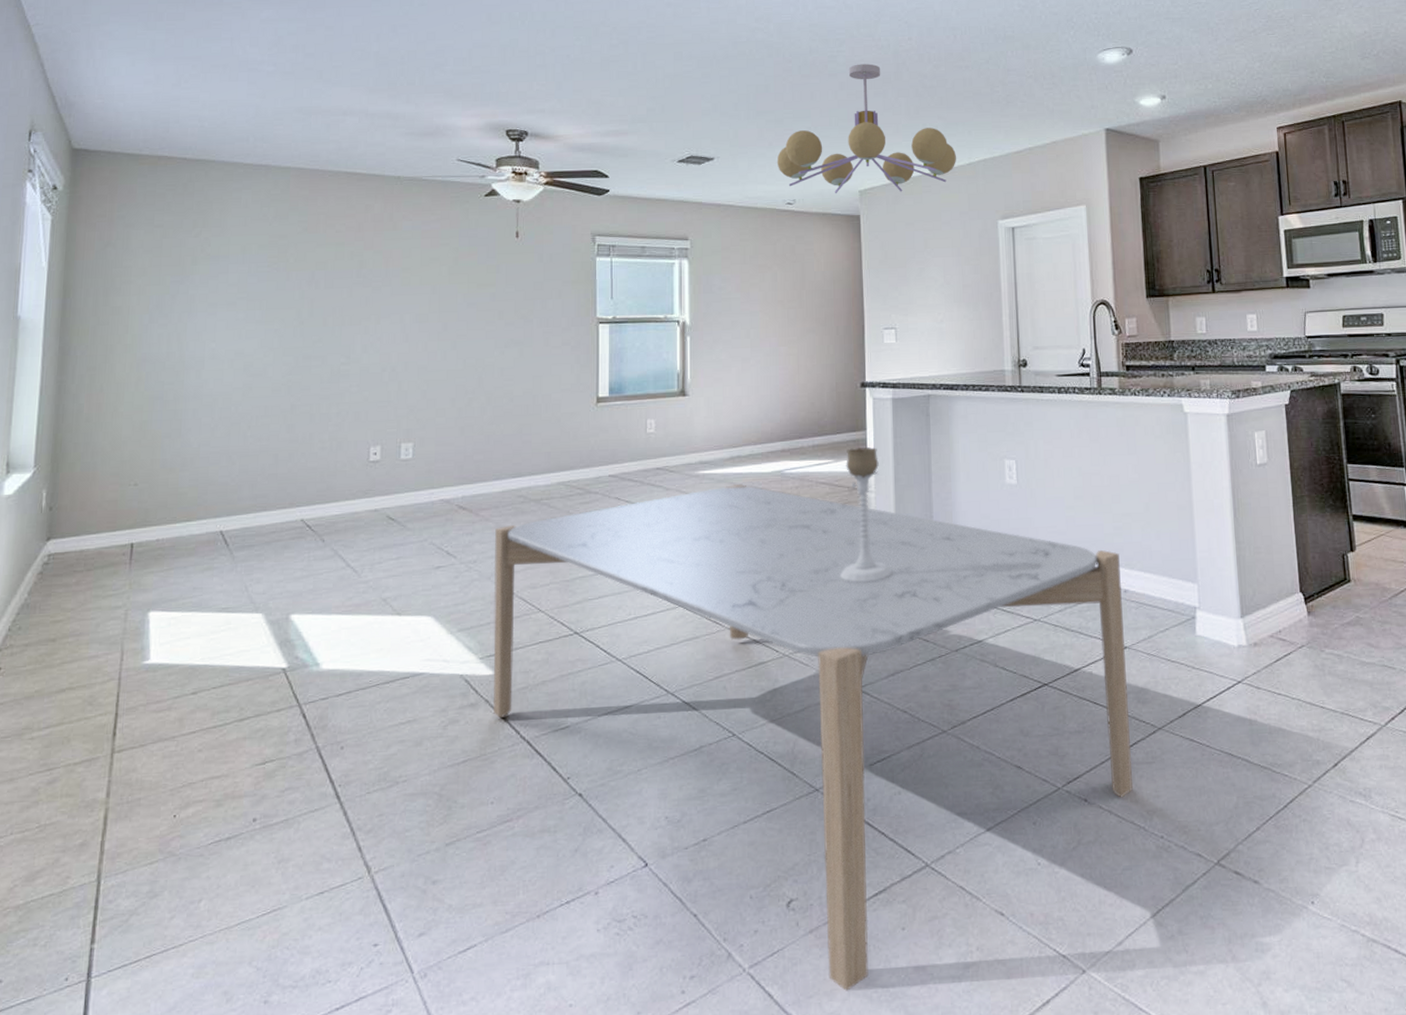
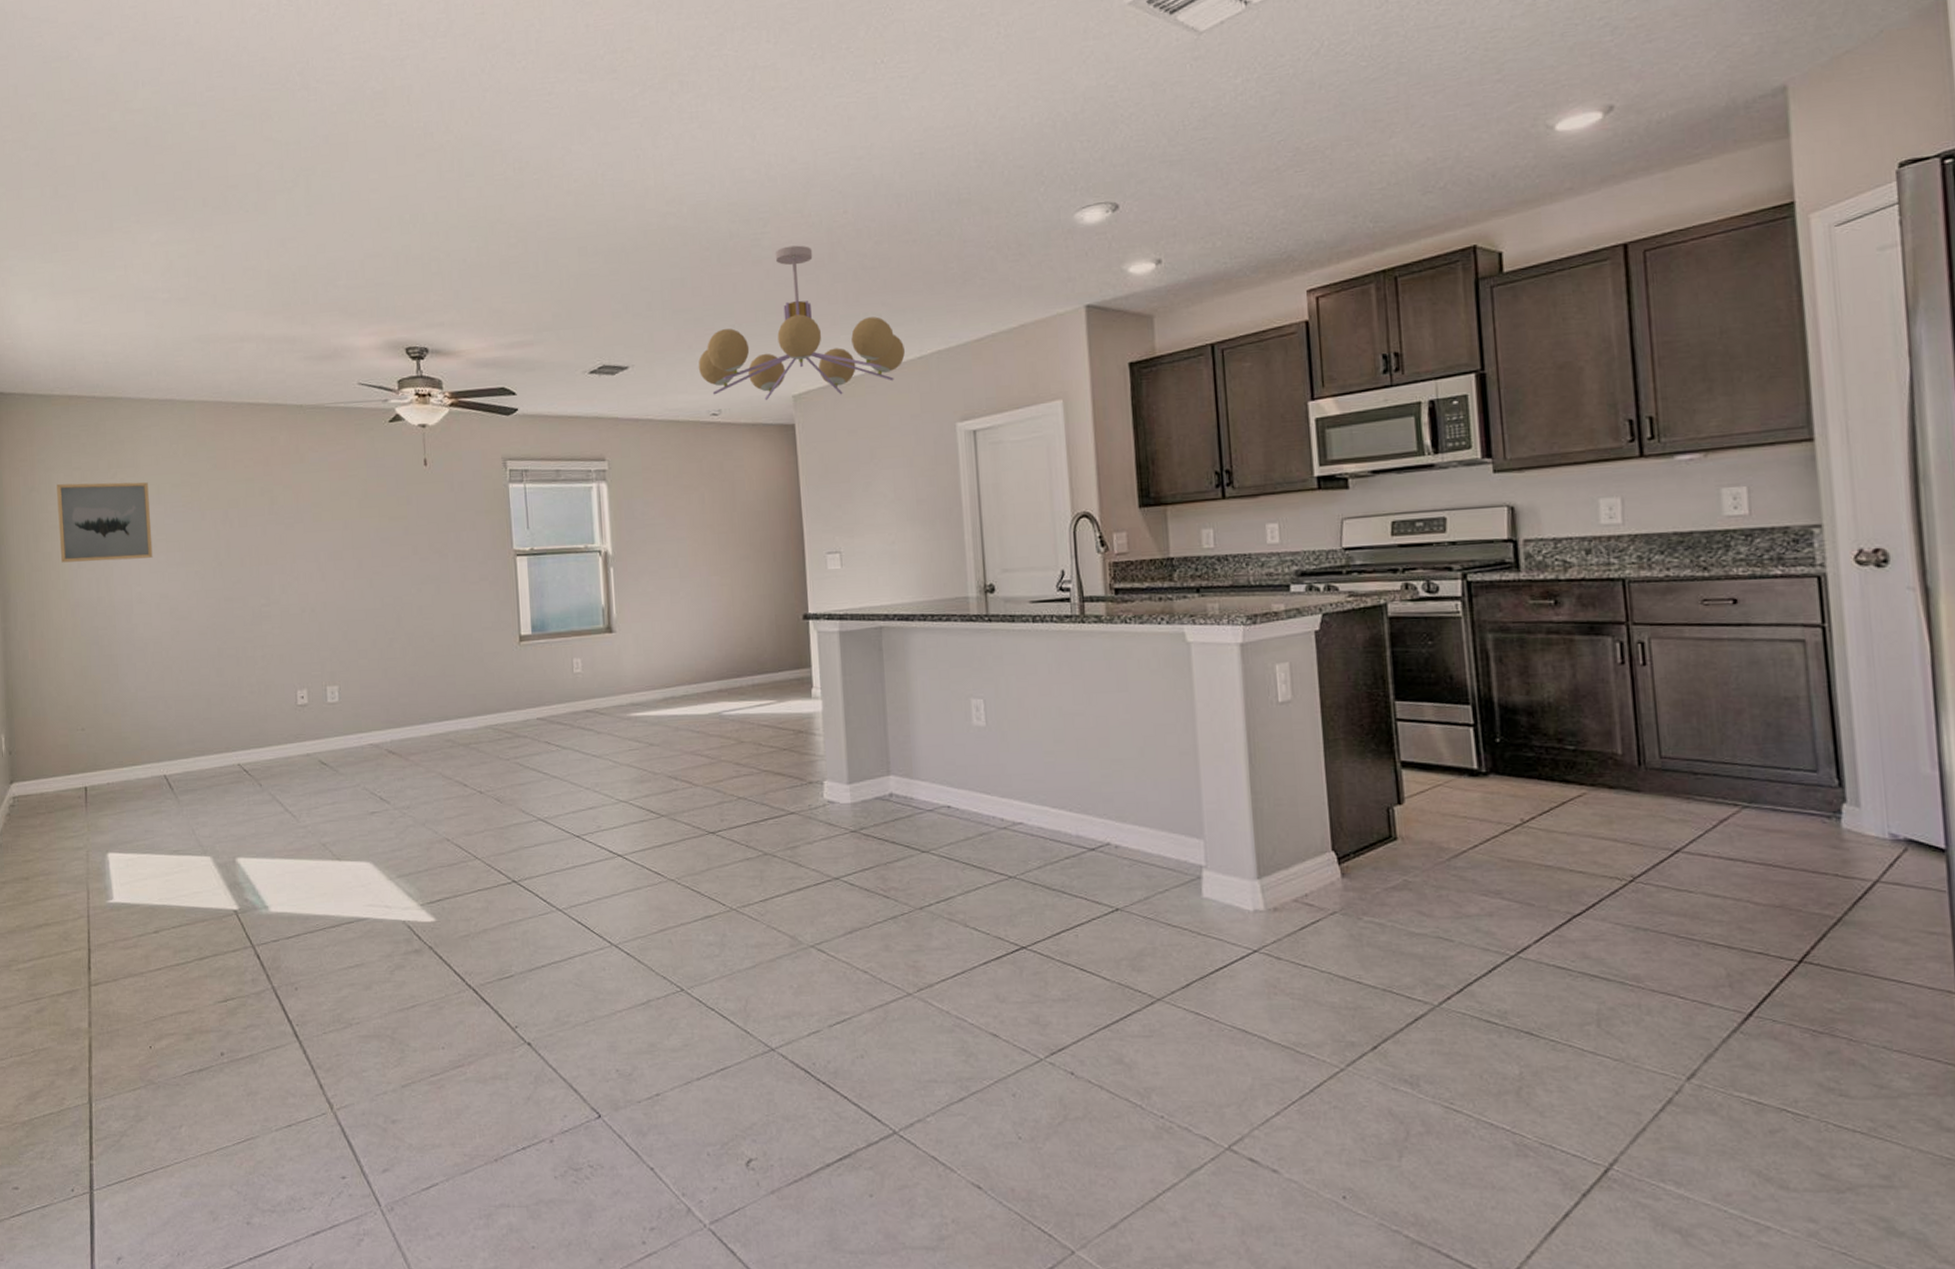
wall art: none [131,240,234,317] -> present [57,482,153,563]
dining table: present [492,484,1133,991] -> none [426,727,1127,1254]
candle holder: present [839,447,892,583] -> none [787,686,845,834]

